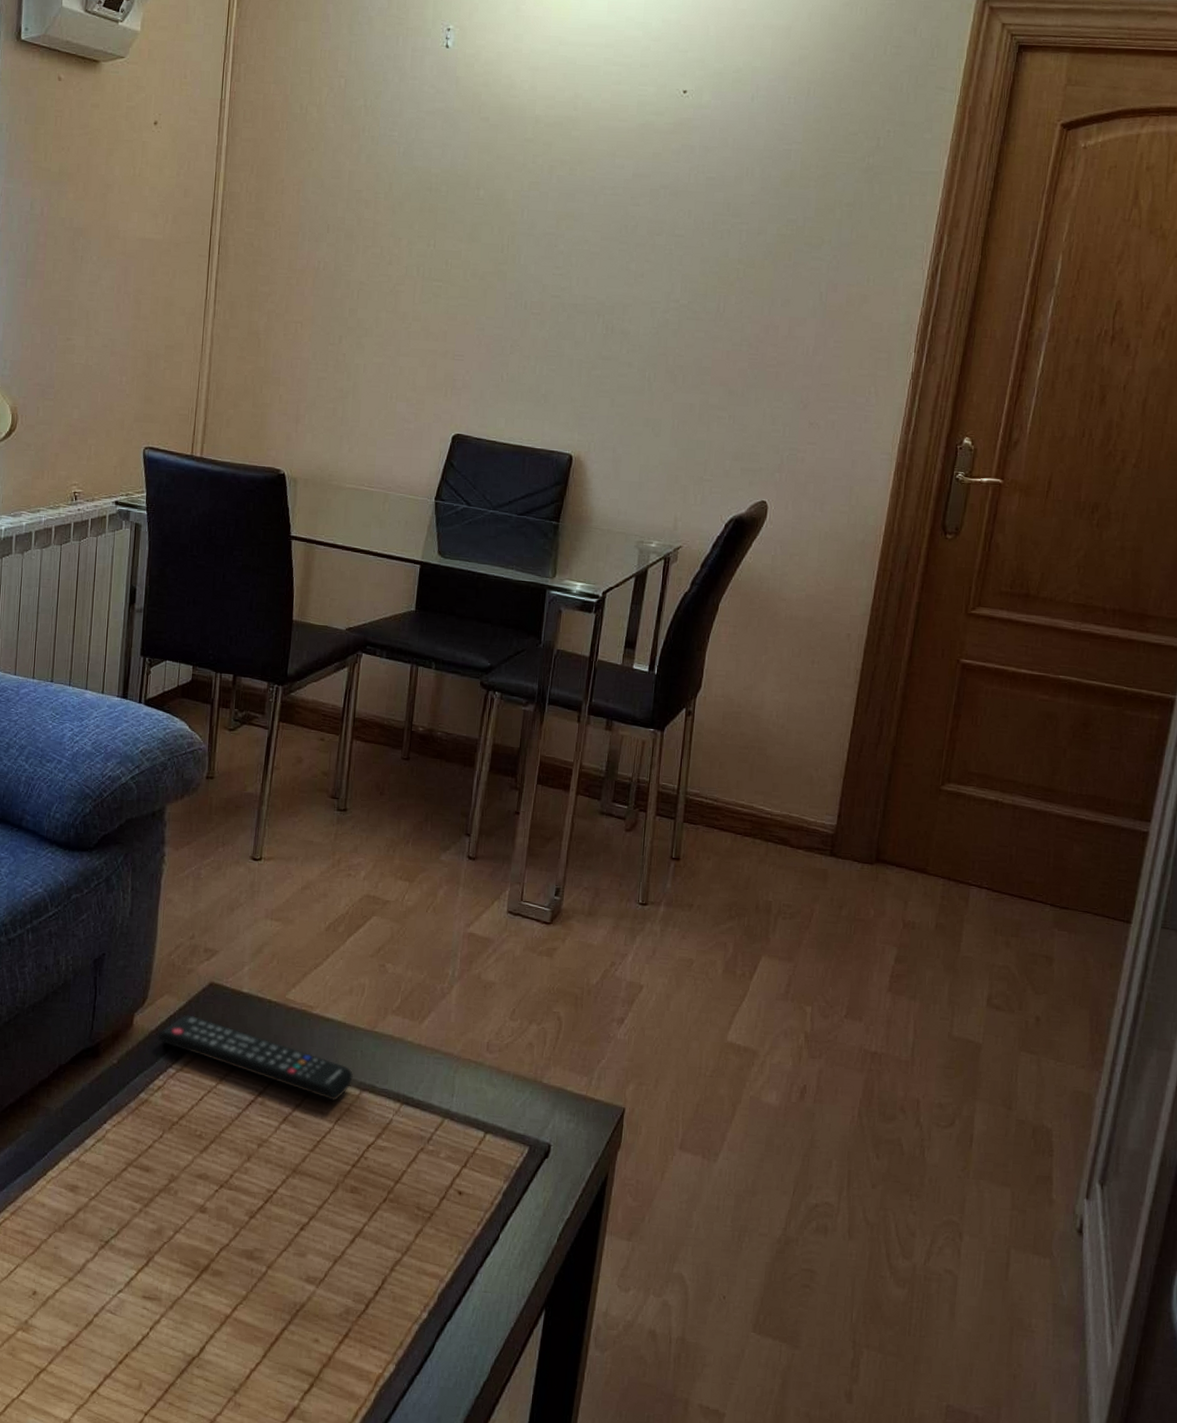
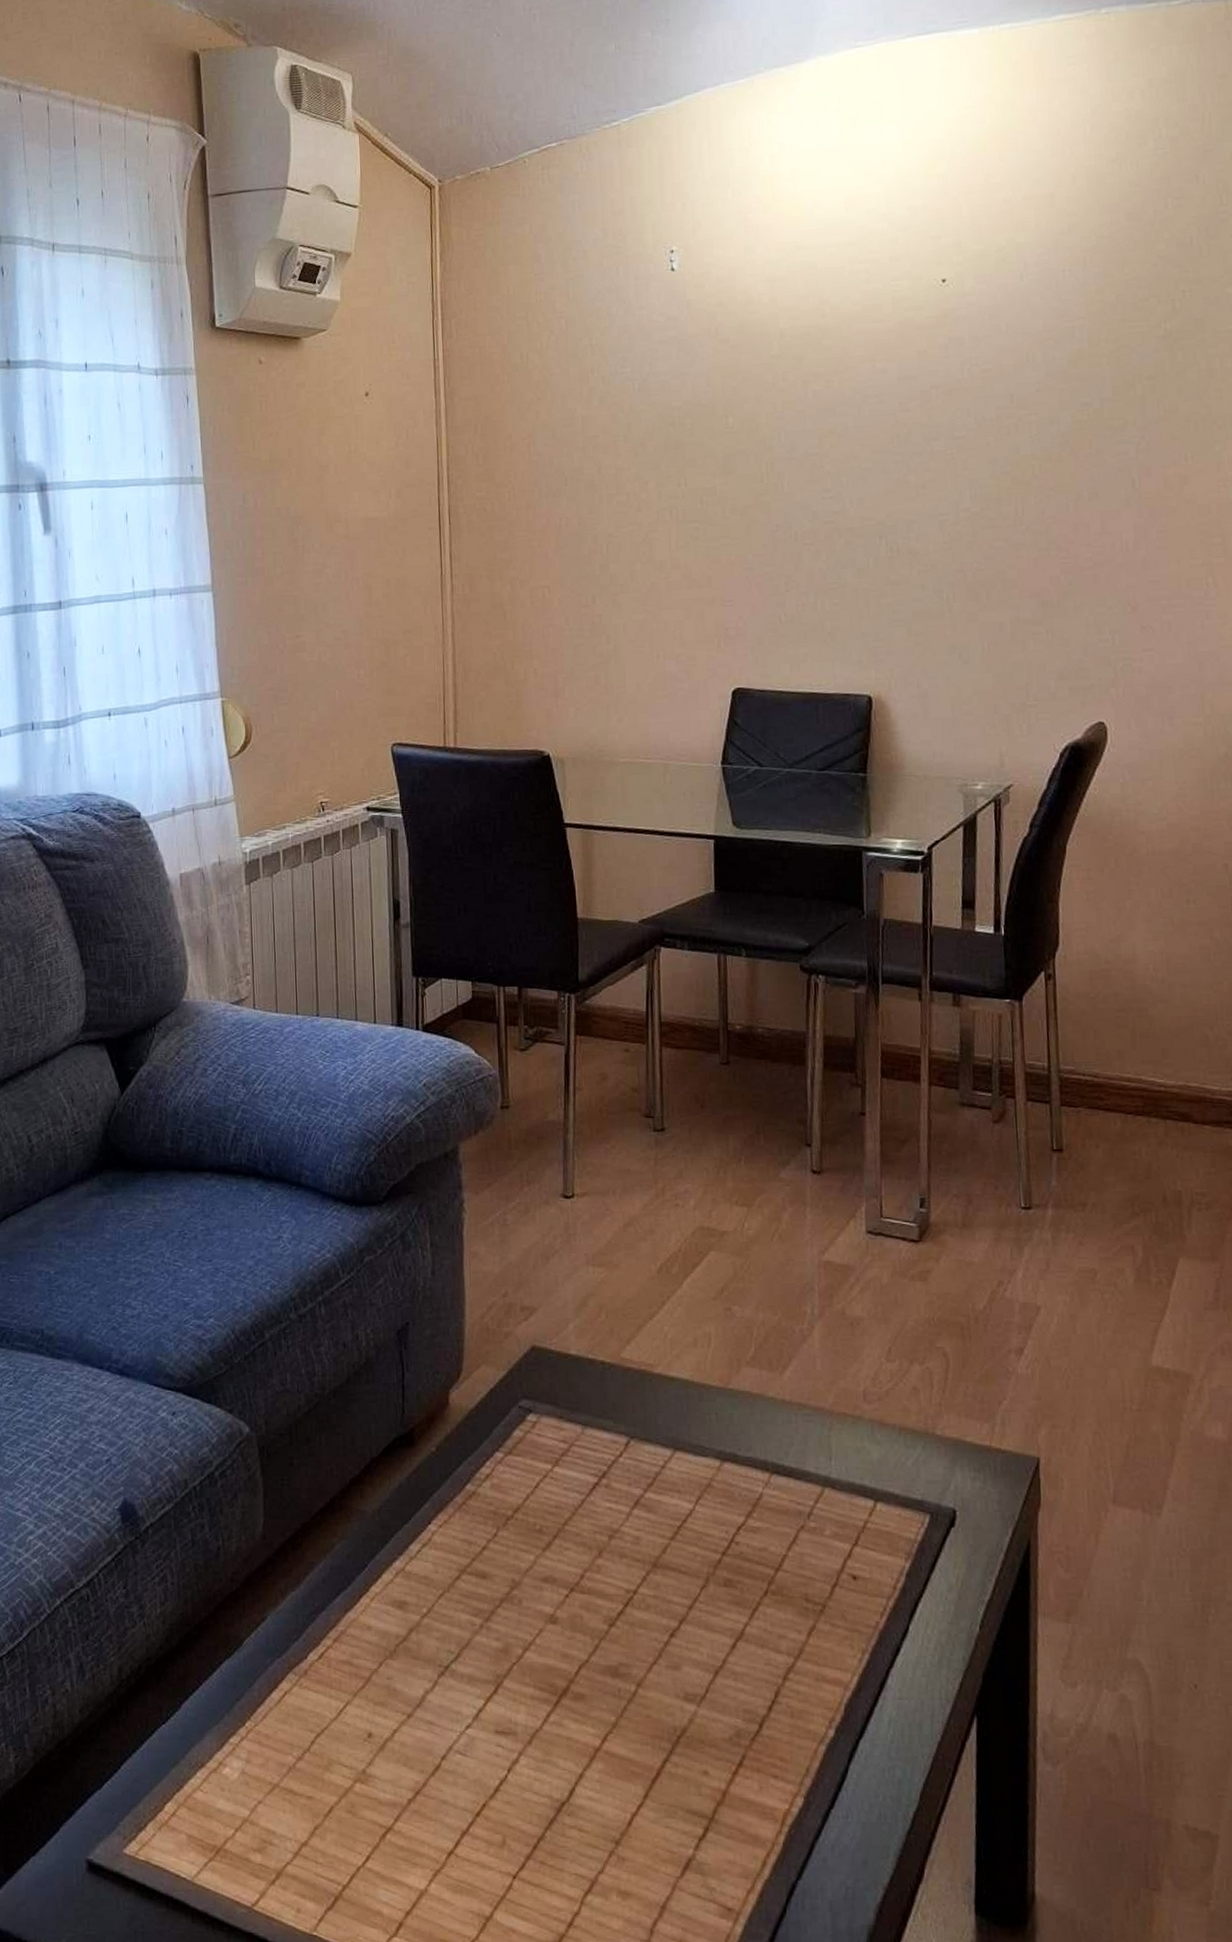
remote control: present [157,1014,353,1101] -> none [478,1386,710,1476]

